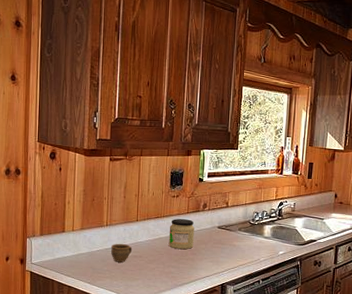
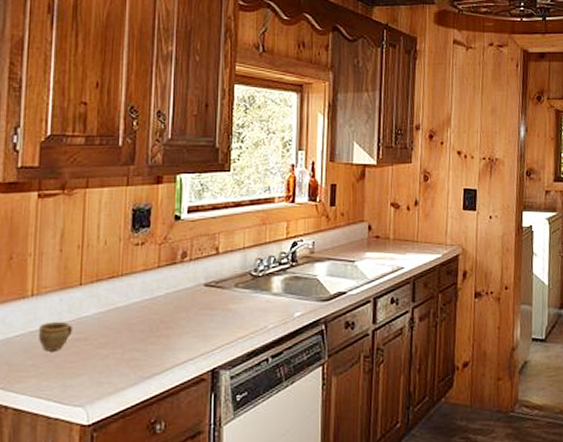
jar: present [168,219,194,250] -> none [129,276,169,323]

